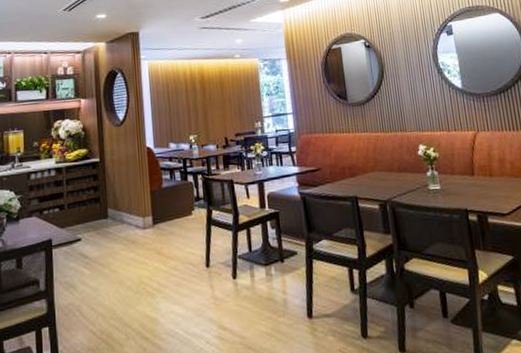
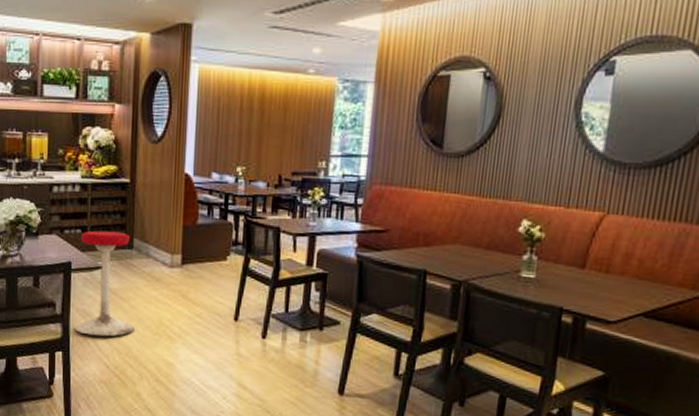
stool: none [59,205,117,306] -> present [75,230,135,337]

